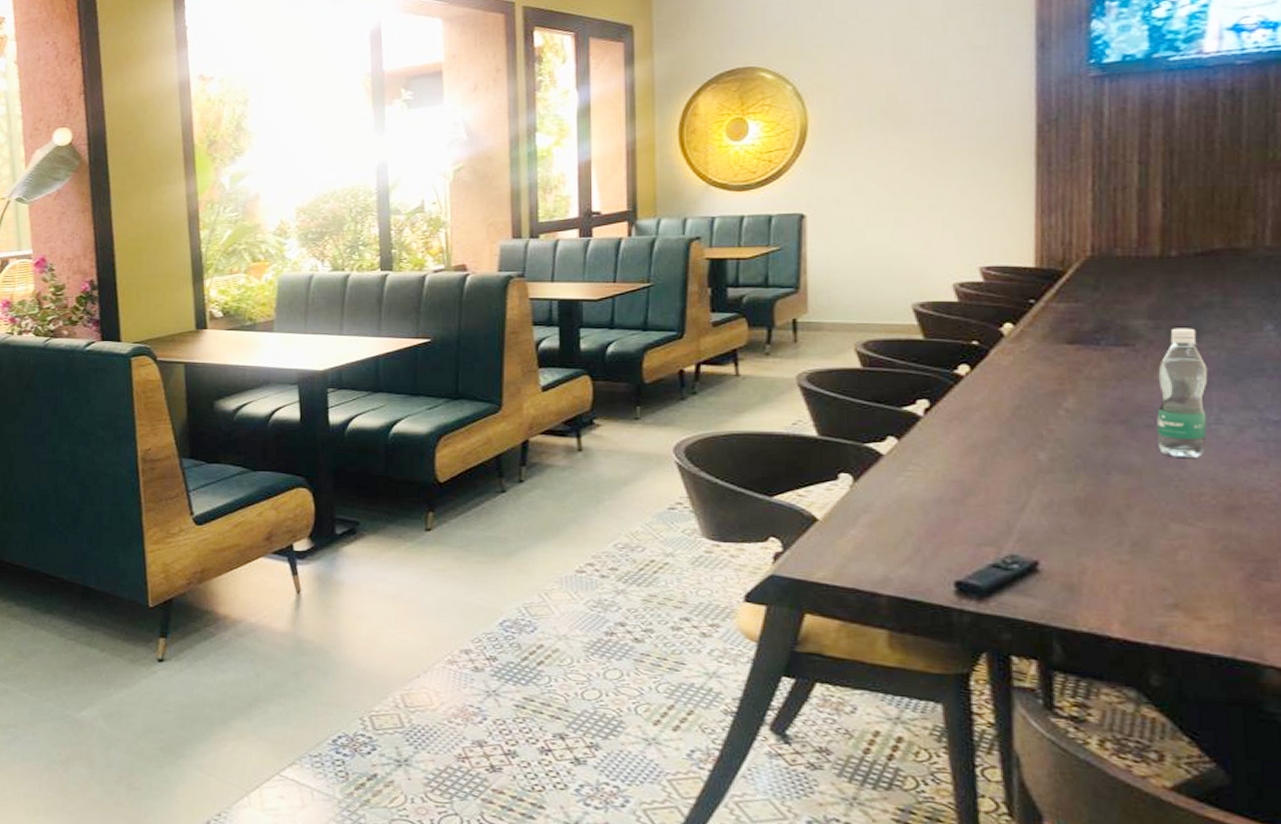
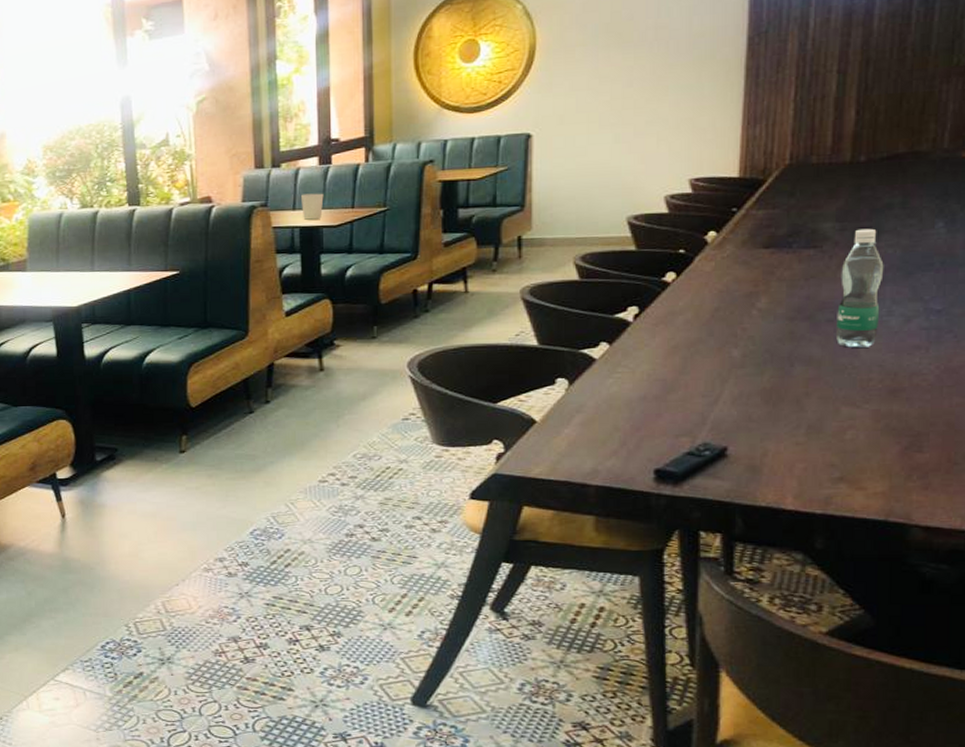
dixie cup: none [560,266,584,292] -> present [301,193,324,220]

